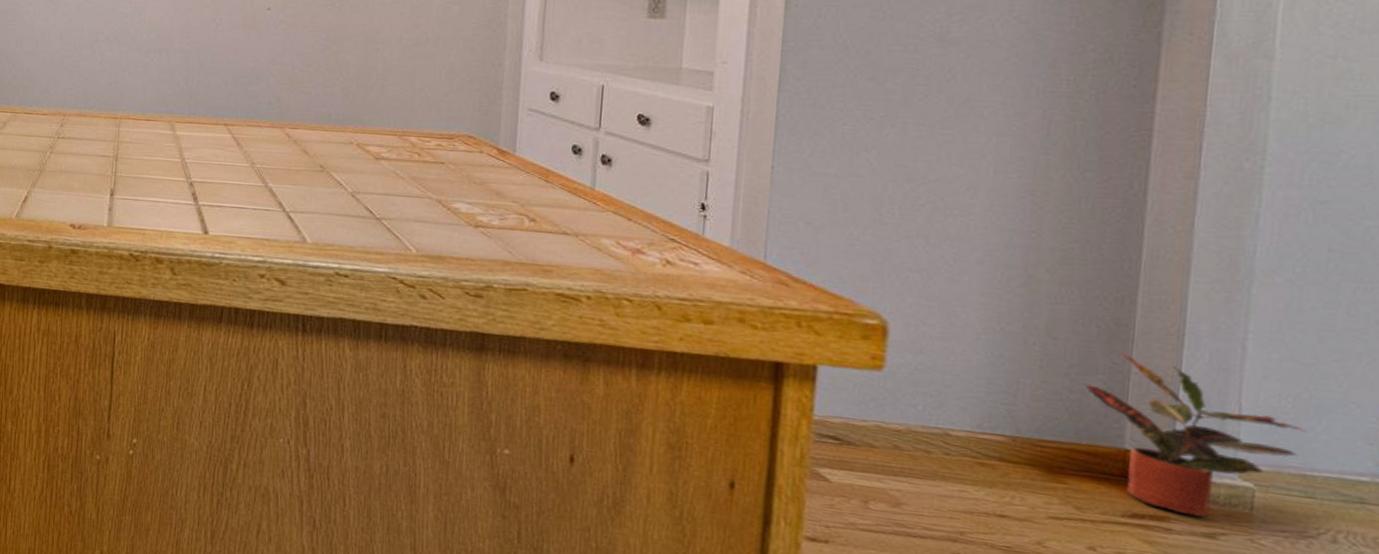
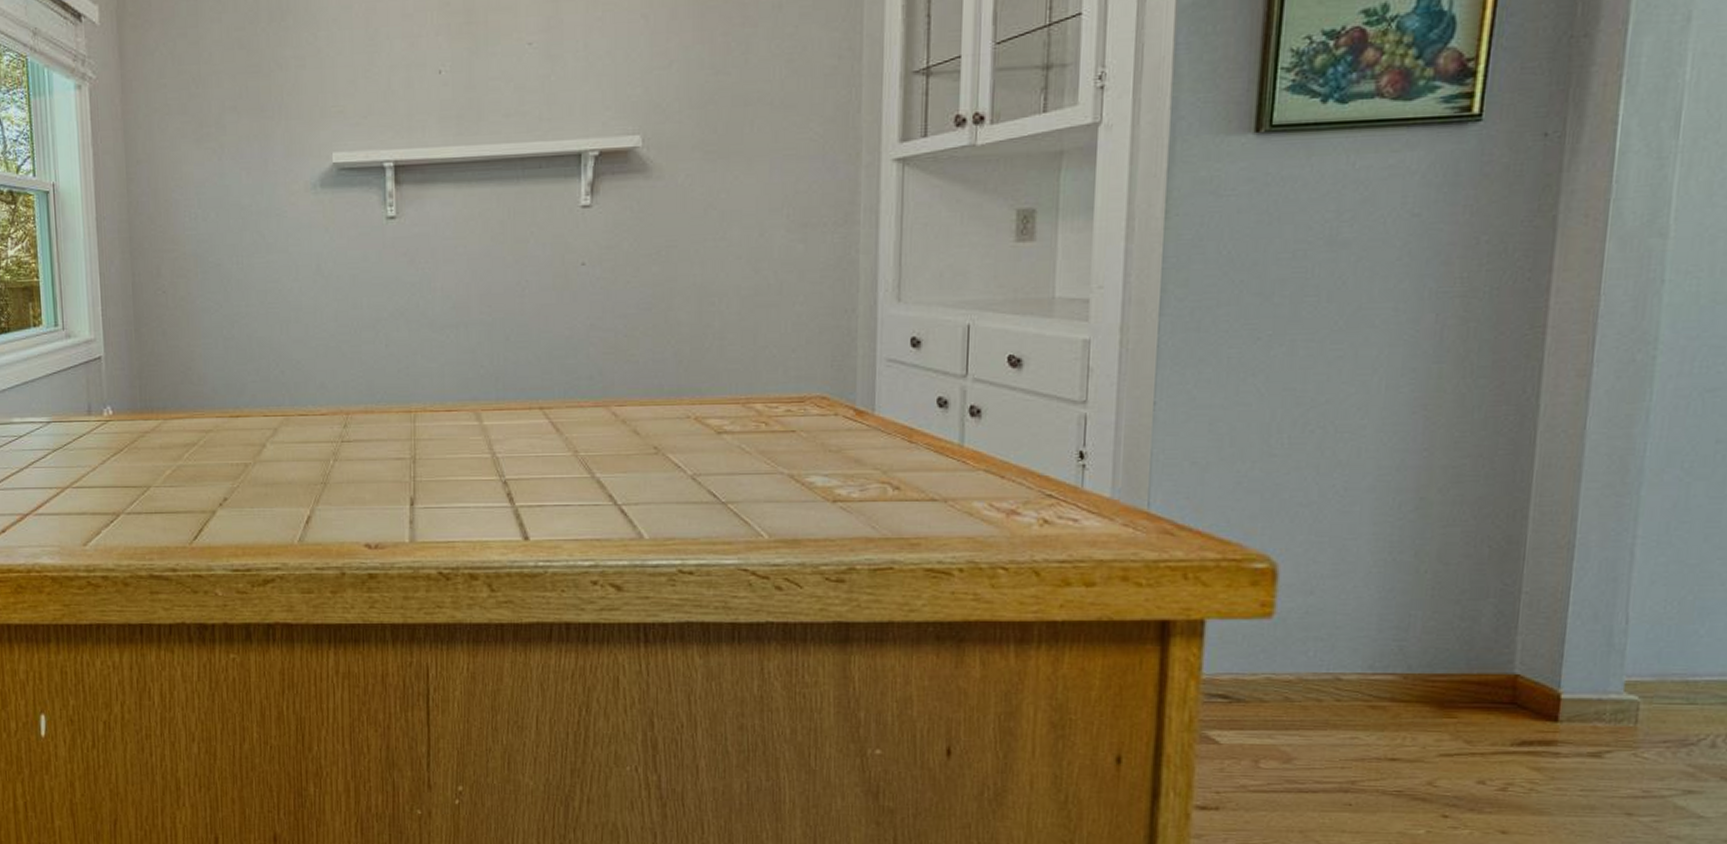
potted plant: present [1084,352,1306,518] -> none [1475,572,1690,737]

